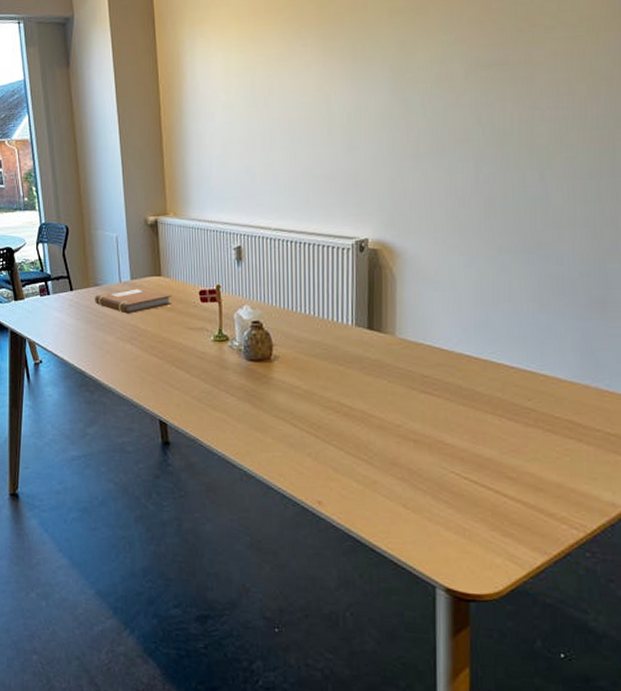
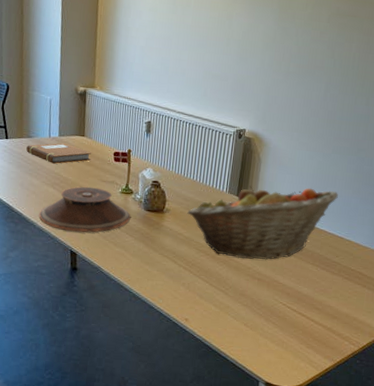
plate: none [117,338,229,397] -> present [38,186,130,233]
fruit basket: none [303,306,517,414] -> present [187,185,338,260]

